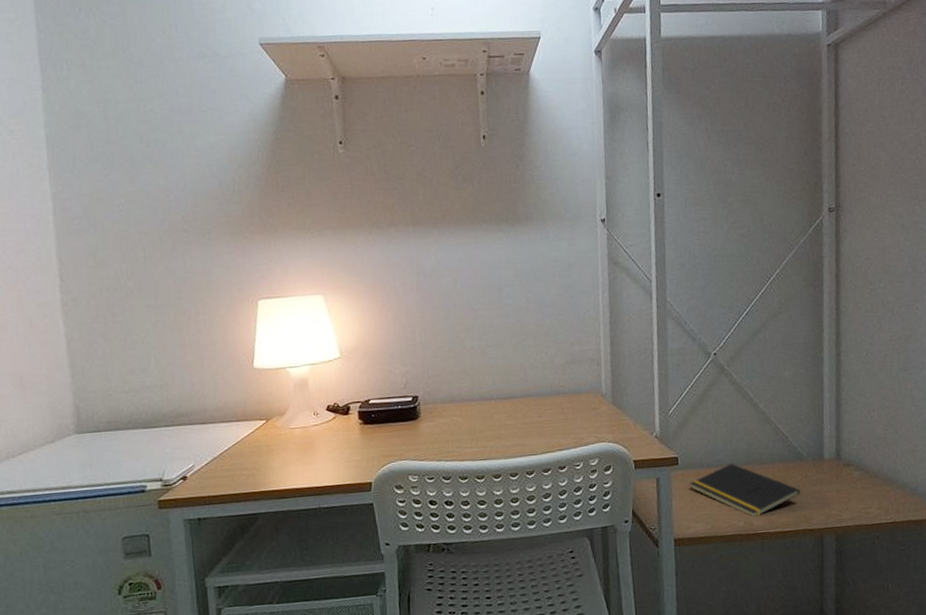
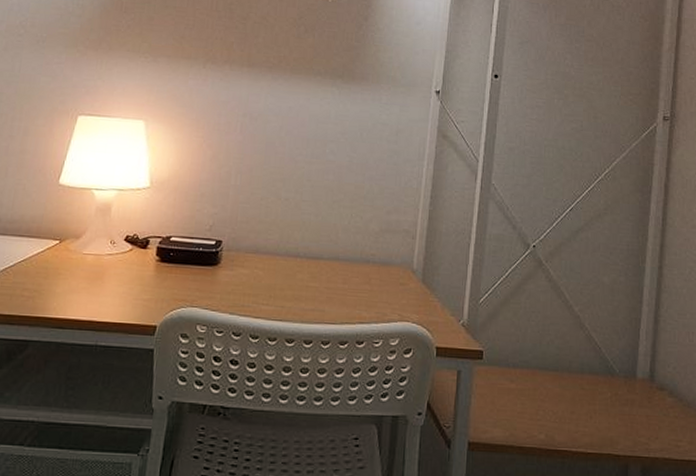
notepad: present [689,463,800,517] -> none [491,367,608,431]

